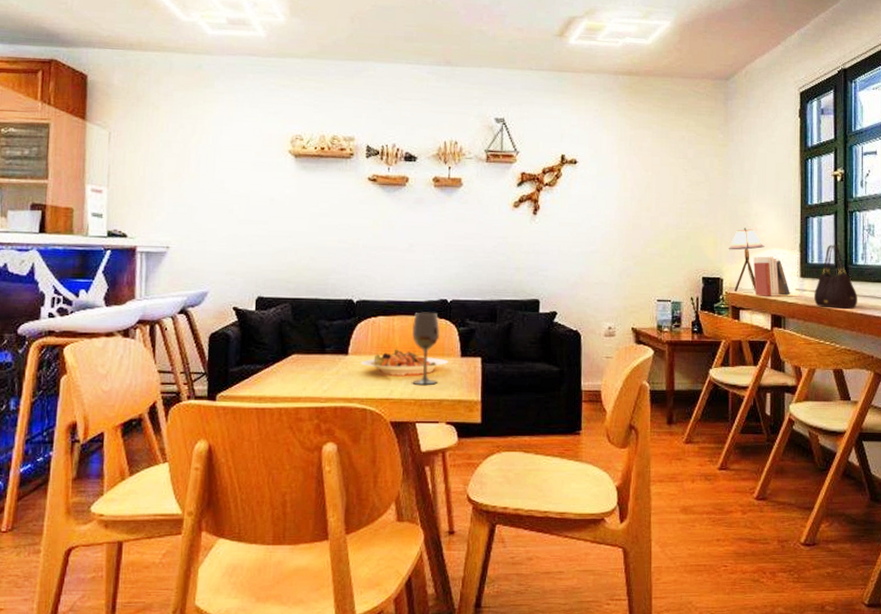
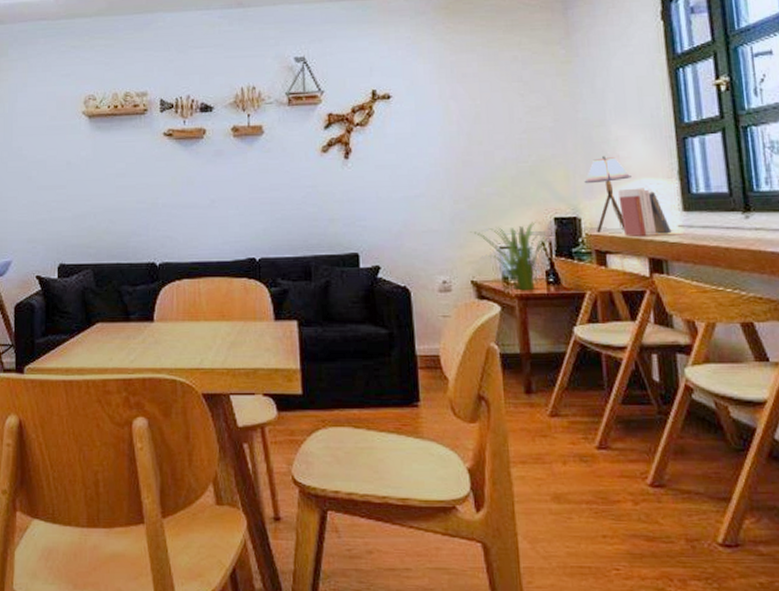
salad: present [361,349,449,376] -> none [168,314,262,343]
wine glass: present [412,312,440,386] -> none [220,272,251,354]
decorative plant: none [634,280,705,339] -> present [470,222,559,292]
handbag: present [814,245,857,309] -> none [704,169,766,247]

